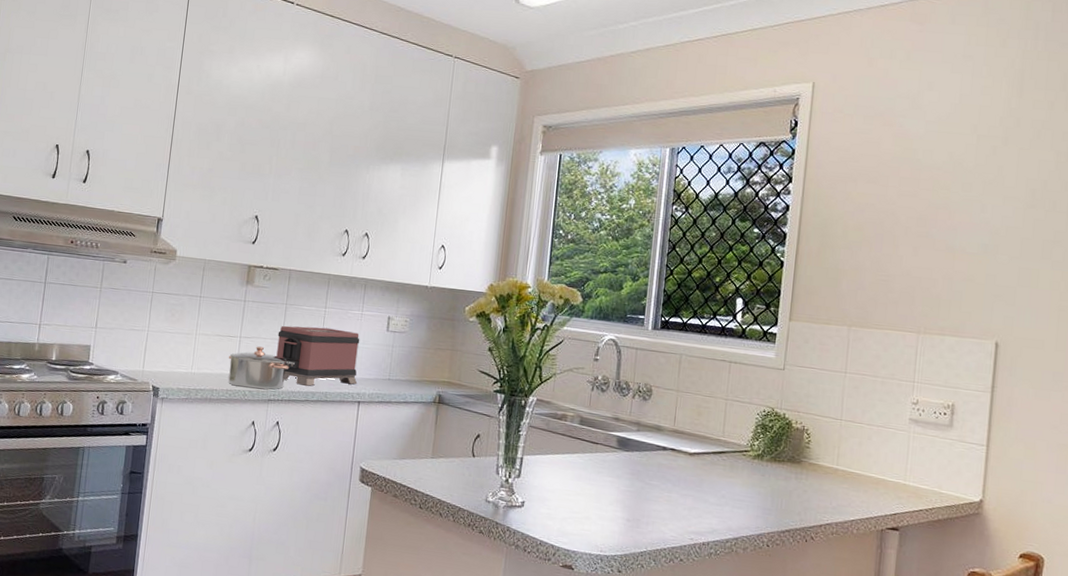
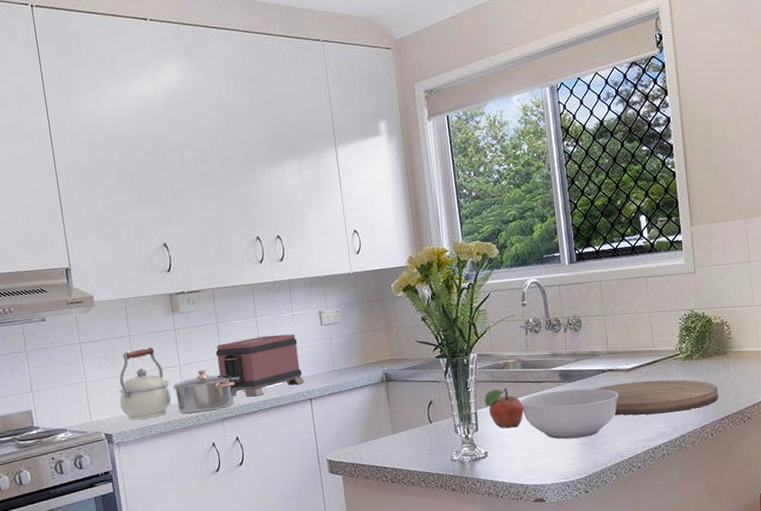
kettle: none [173,311,227,382] -> present [118,347,172,420]
fruit: none [533,438,572,484] -> present [484,388,524,429]
bowl: none [570,454,676,513] -> present [520,388,619,439]
cutting board: none [651,464,784,513] -> present [594,379,718,415]

